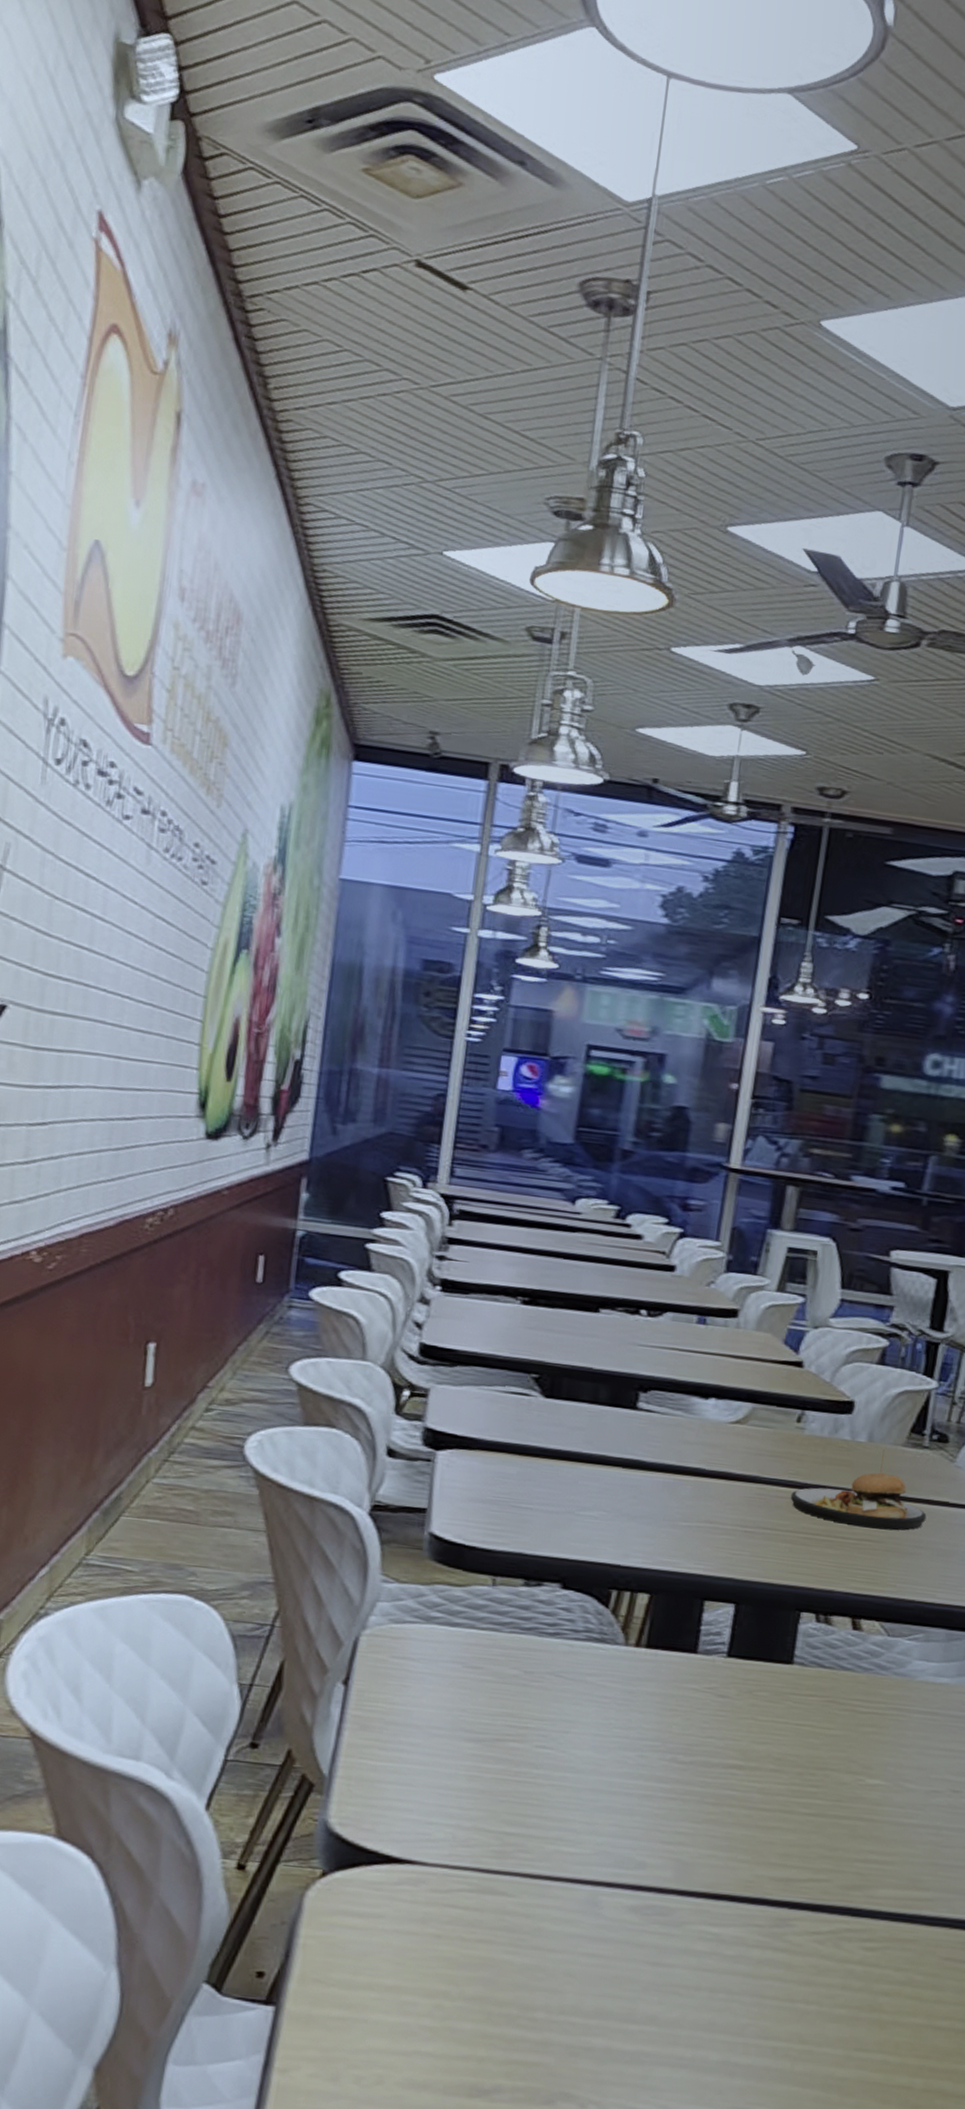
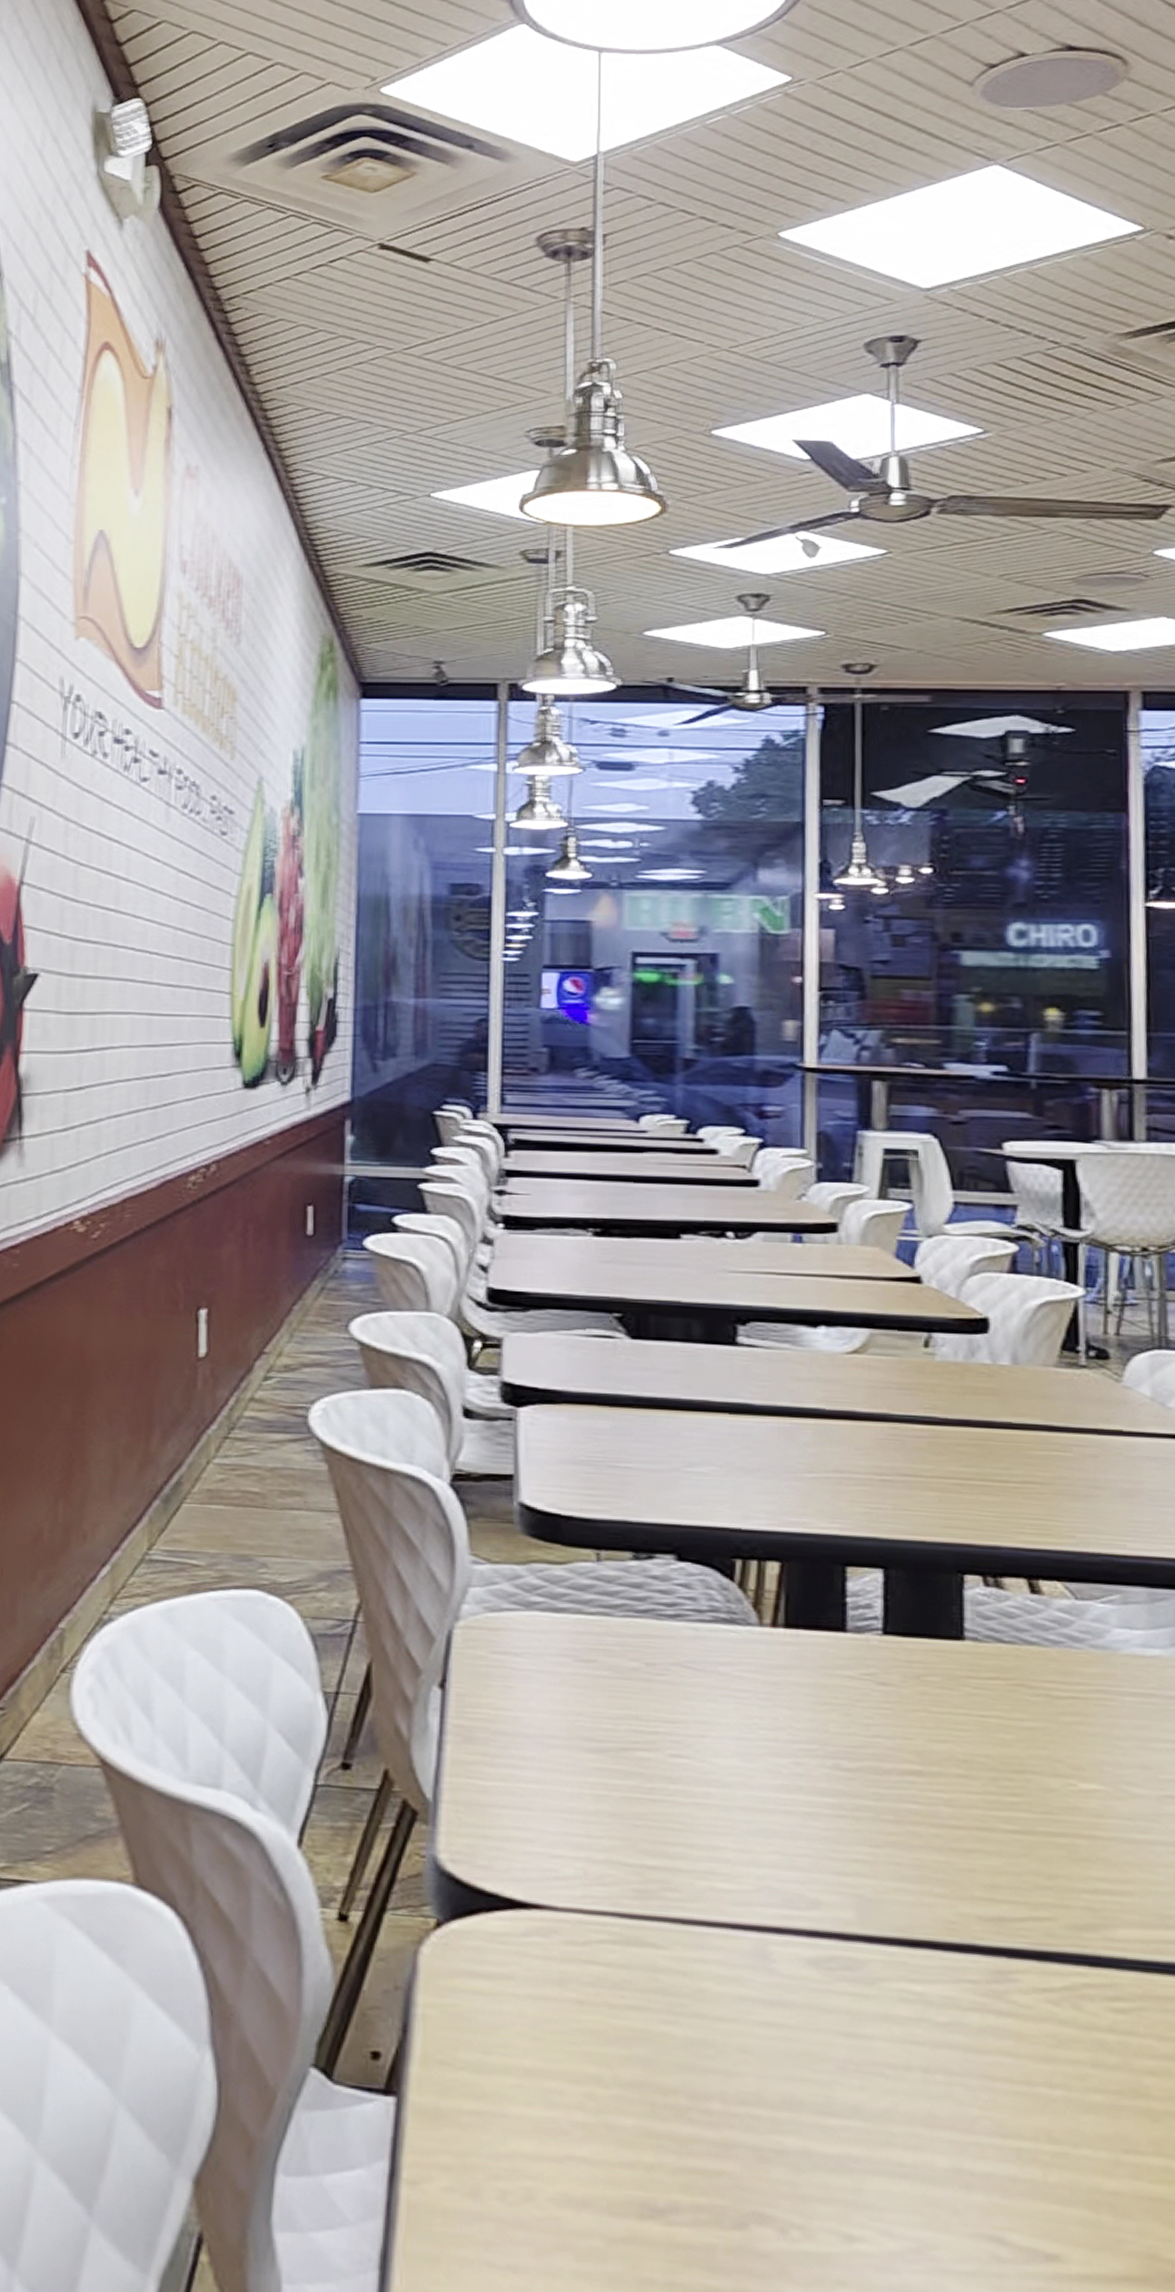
burger: present [790,1449,927,1530] -> none [930,1372,1098,1469]

